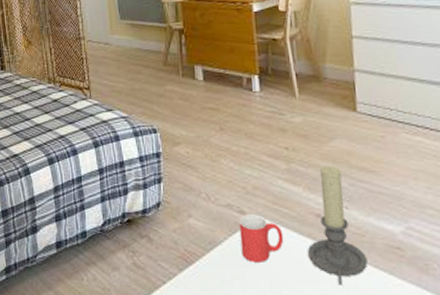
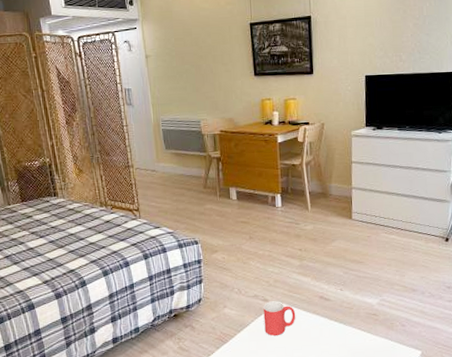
candle holder: present [307,166,368,286] -> none [312,260,354,345]

